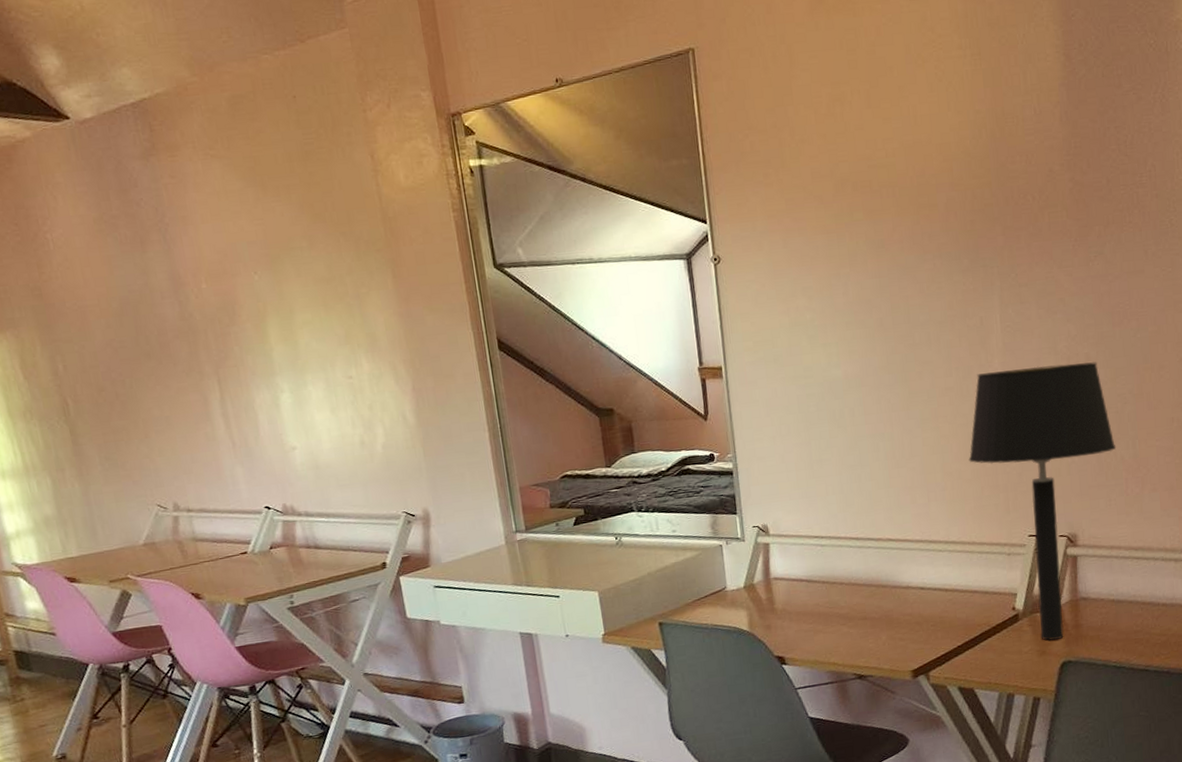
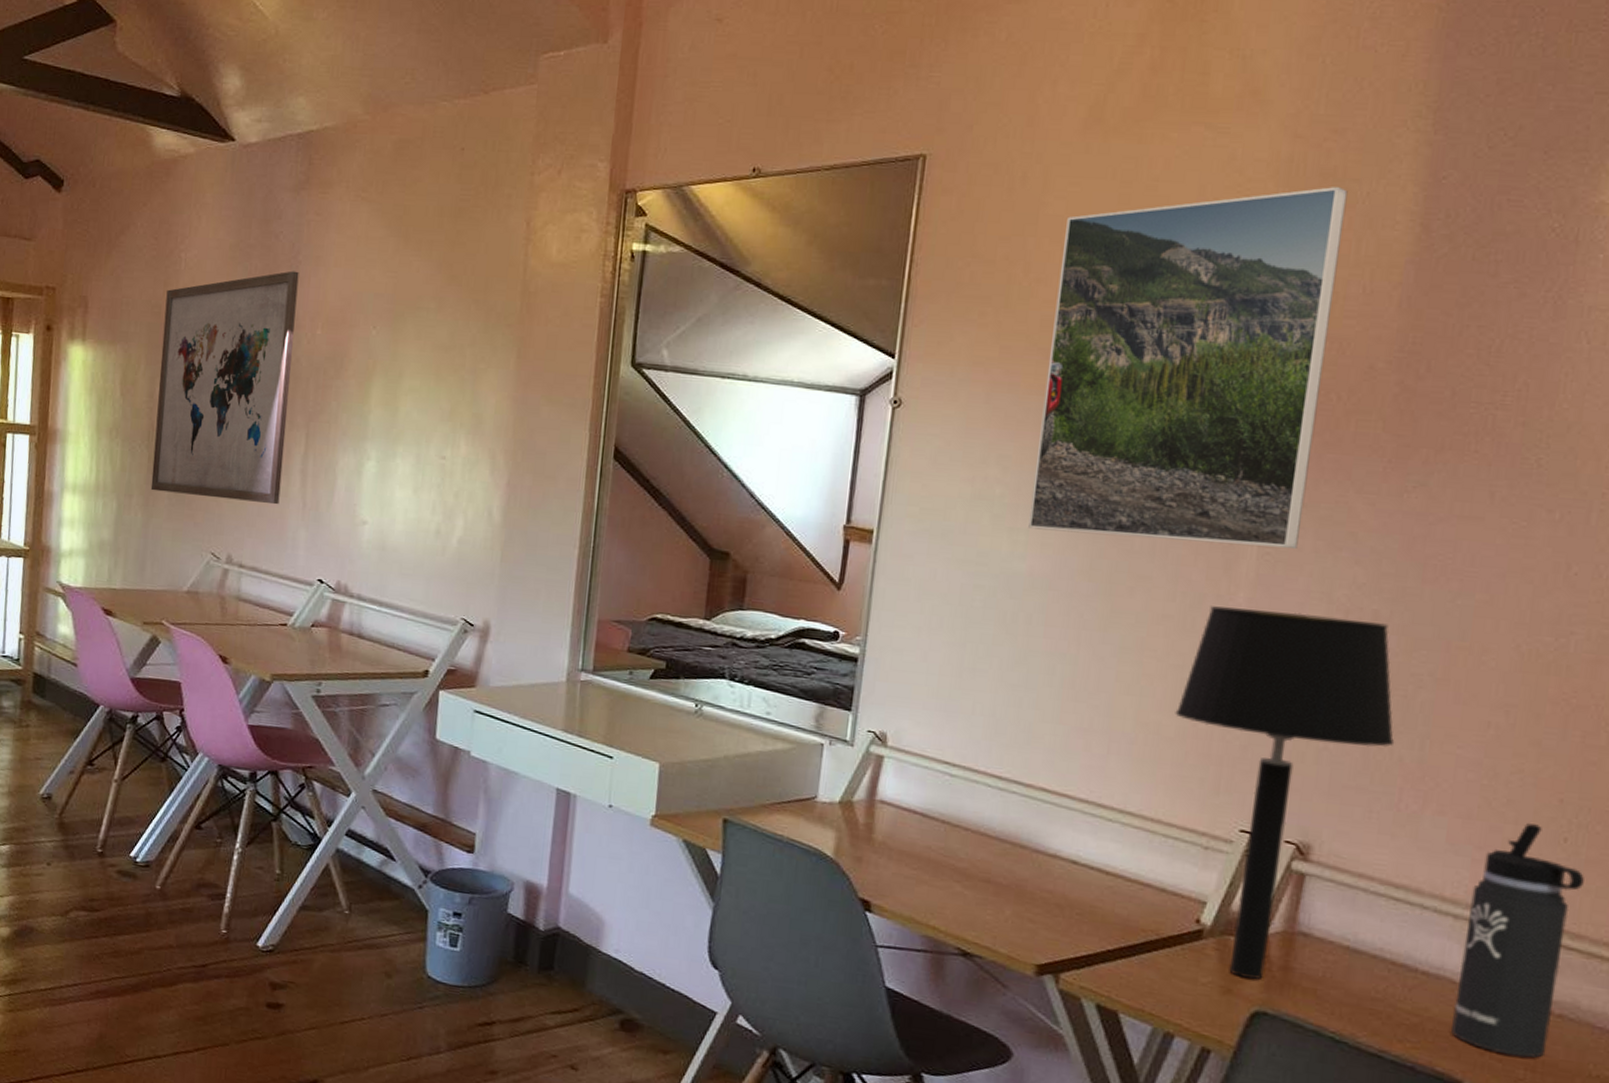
wall art: none [42,233,210,461] -> present [150,270,299,505]
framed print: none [814,33,1027,342] -> present [1028,187,1348,549]

